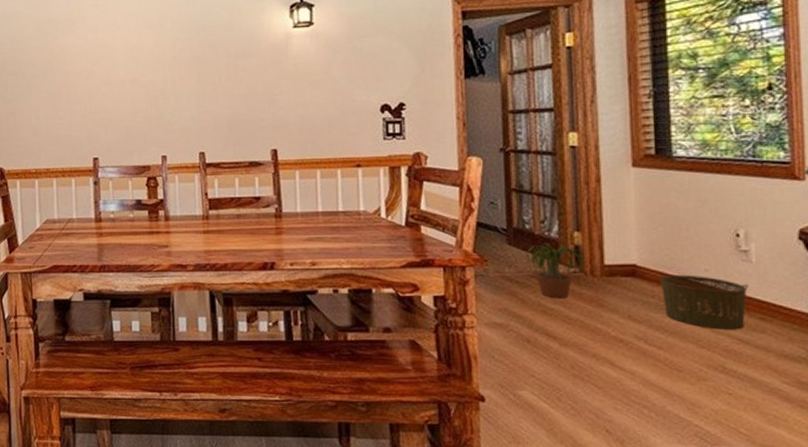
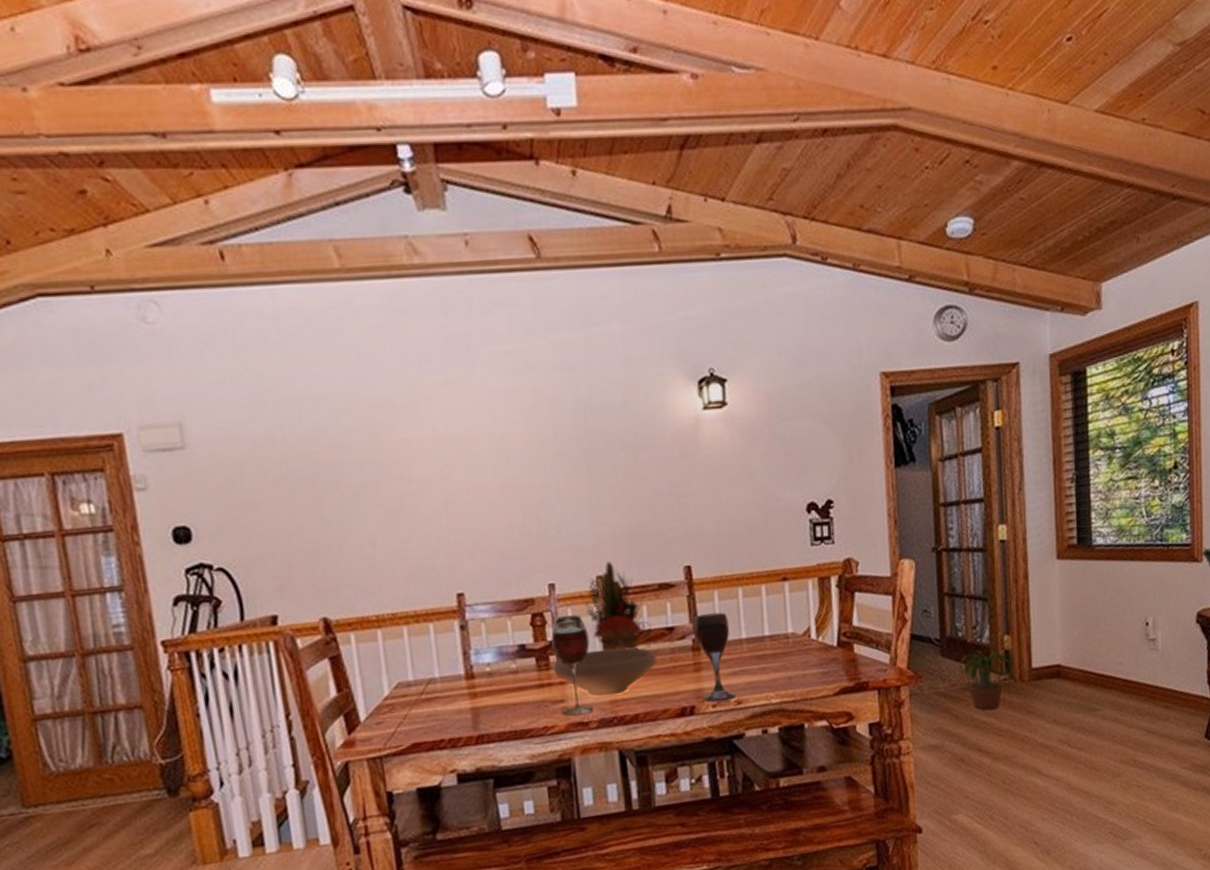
wineglass: none [161,181,191,259] -> present [551,615,593,716]
bowl: none [161,209,245,247] -> present [553,647,657,697]
flower arrangement: none [188,142,242,212] -> present [584,561,651,651]
cup: none [277,189,312,261] -> present [693,612,737,703]
basket: present [659,274,749,330] -> none [1080,669,1156,723]

